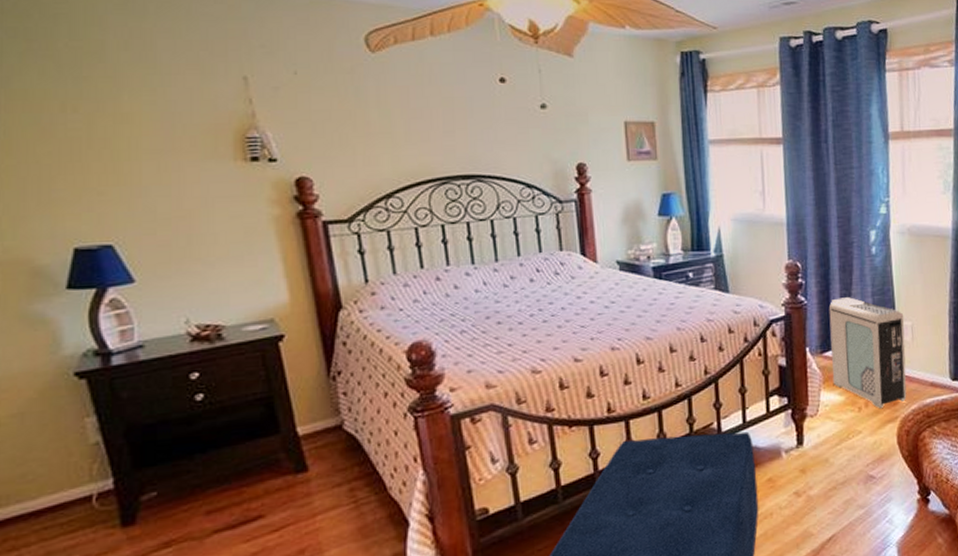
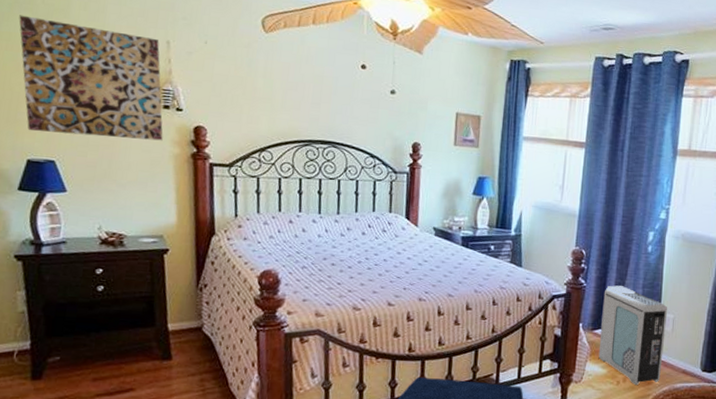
wall art: none [35,65,256,212] -> present [19,15,163,141]

